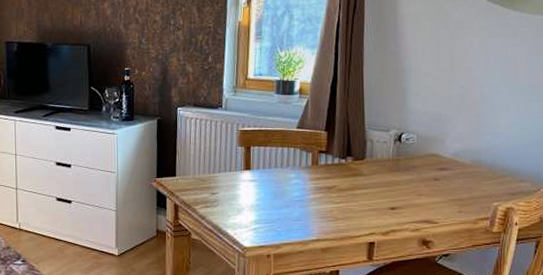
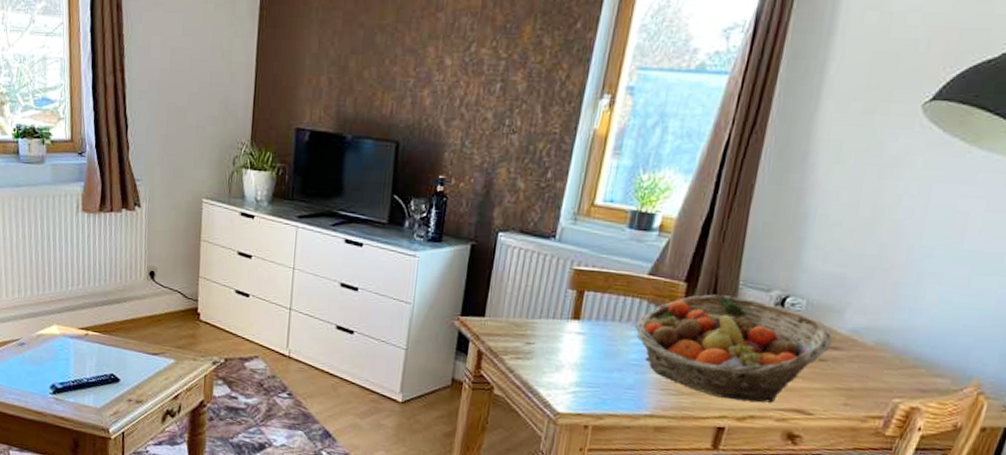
fruit basket: none [294,138,441,219] -> present [635,294,833,403]

